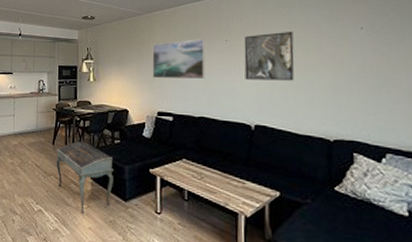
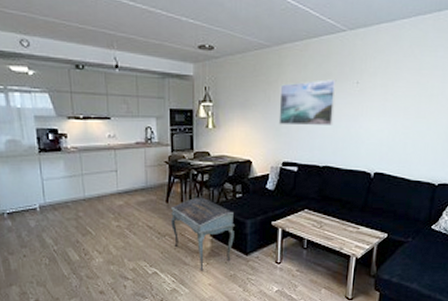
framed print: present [244,31,295,81] -> none [371,73,421,127]

